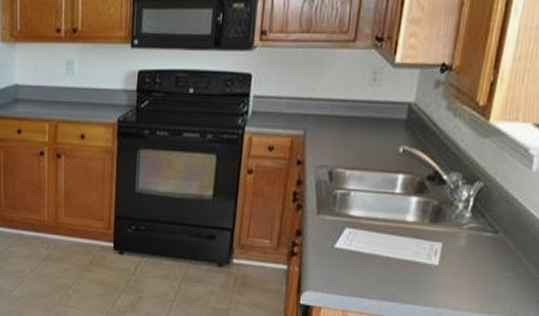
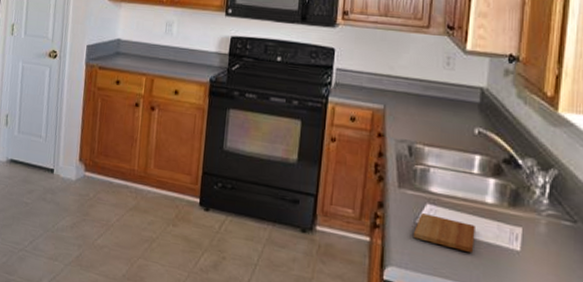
cutting board: none [330,237,394,272] -> present [413,213,475,253]

